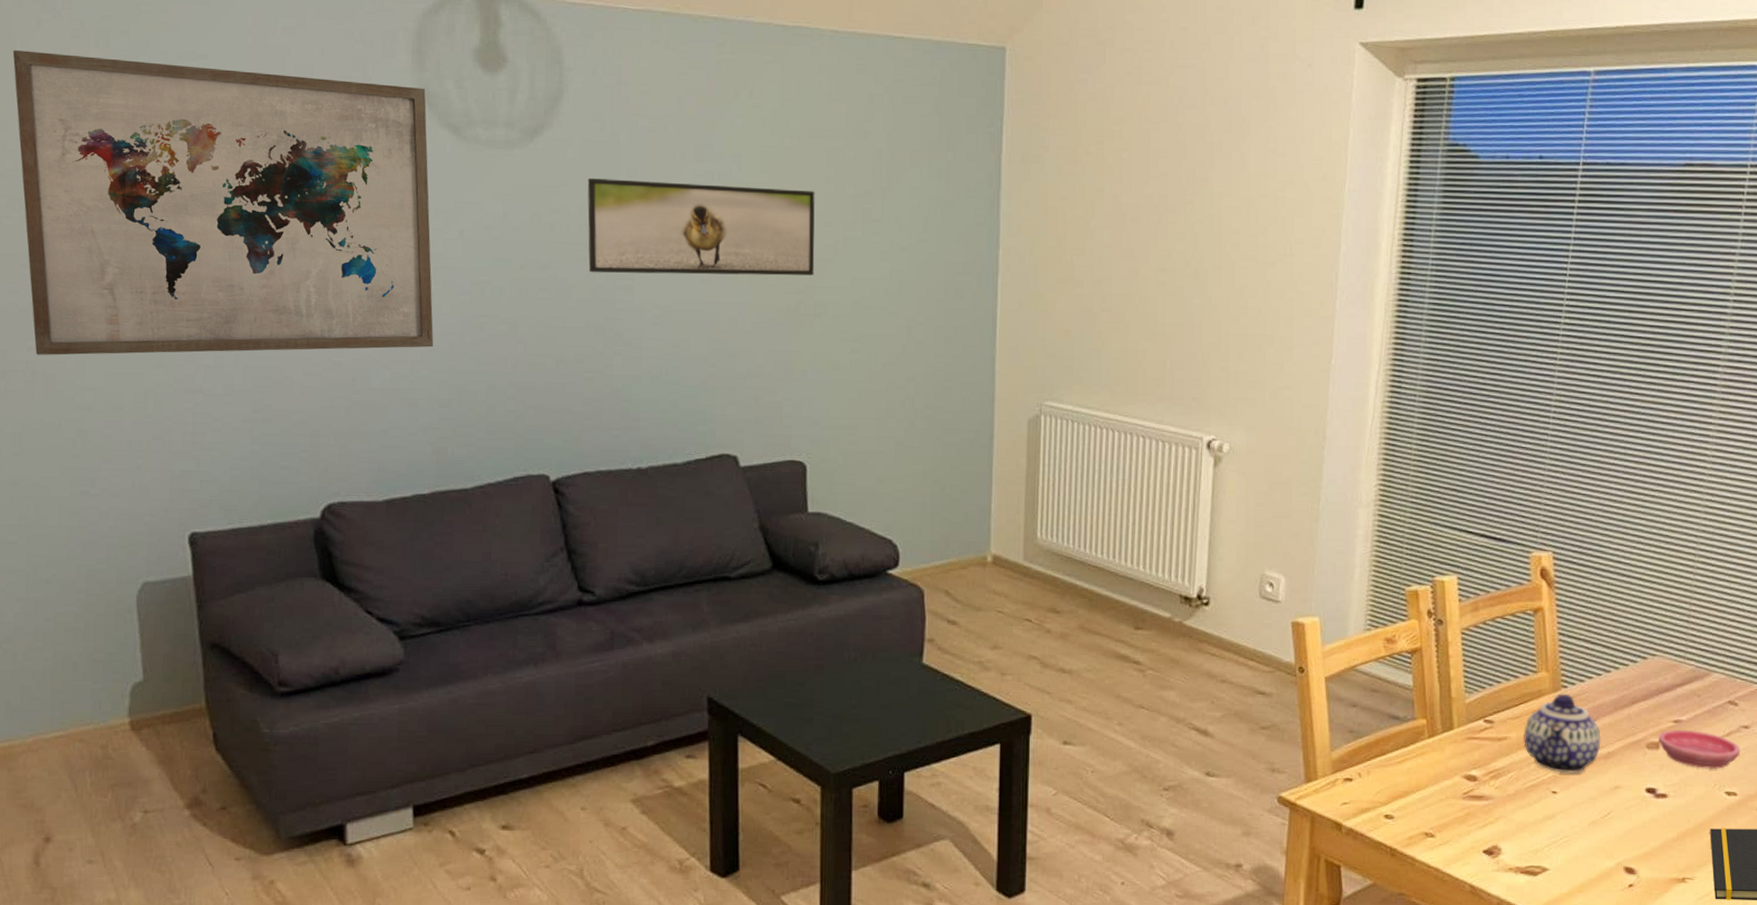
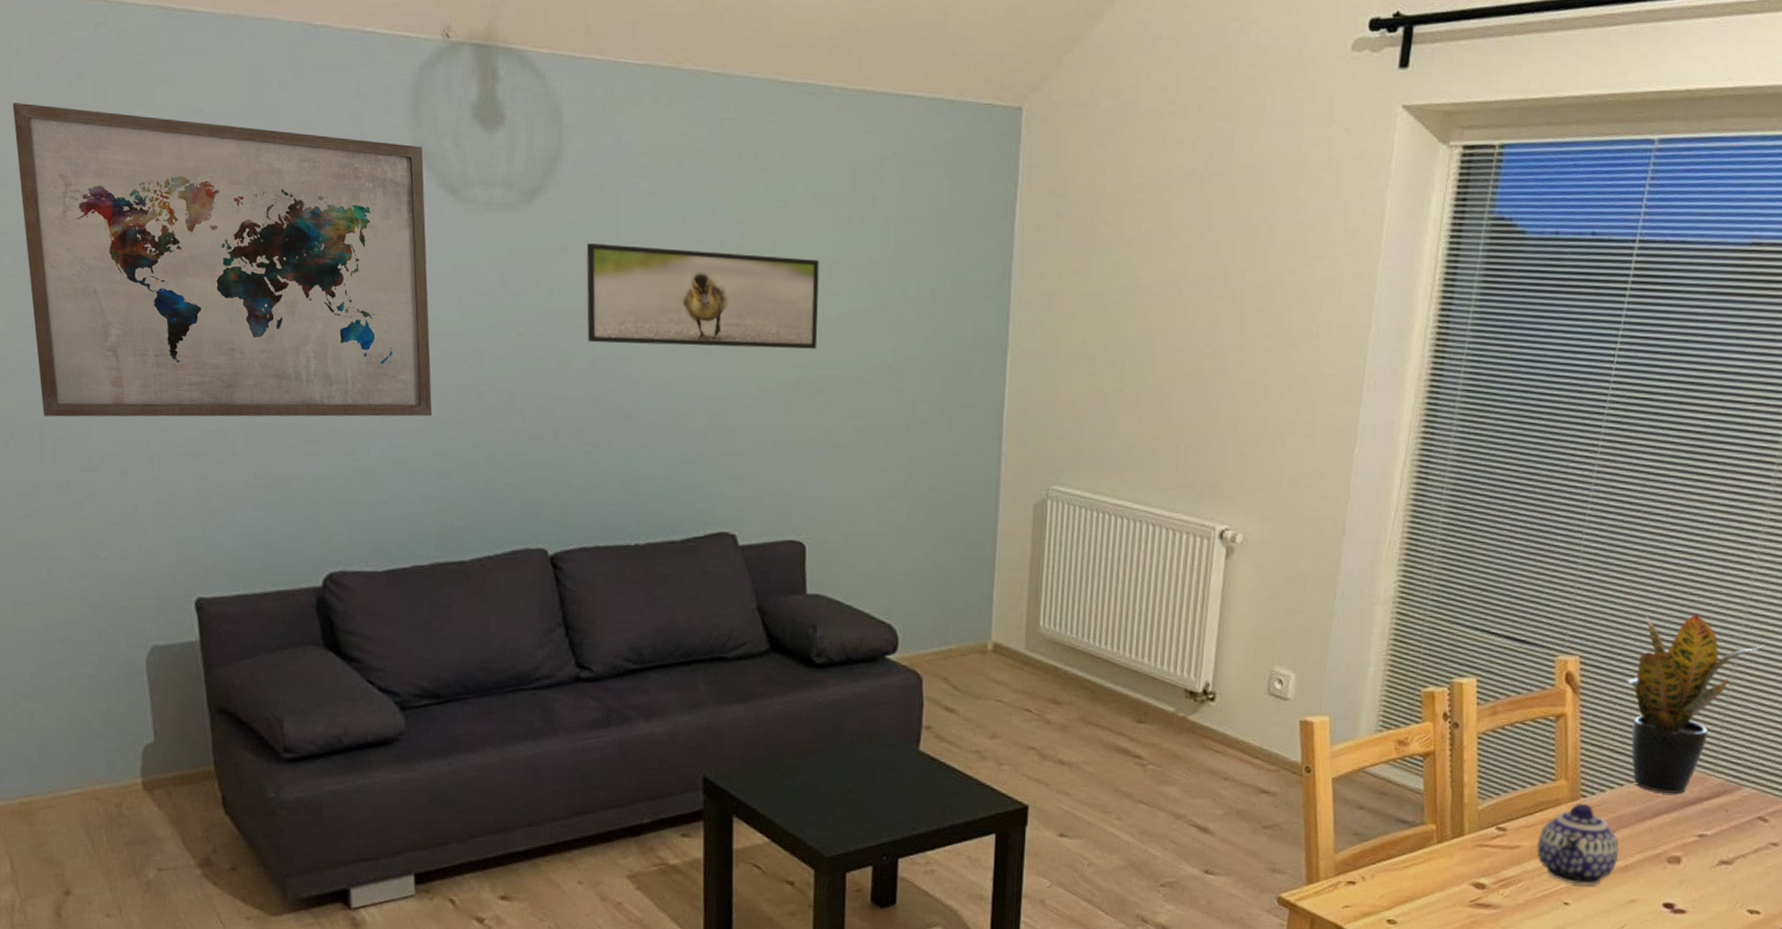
potted plant: none [1597,507,1723,682] -> present [1626,613,1765,794]
saucer: present [1658,729,1741,770] -> none [1679,844,1768,887]

